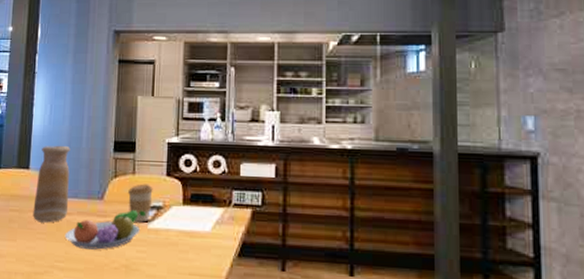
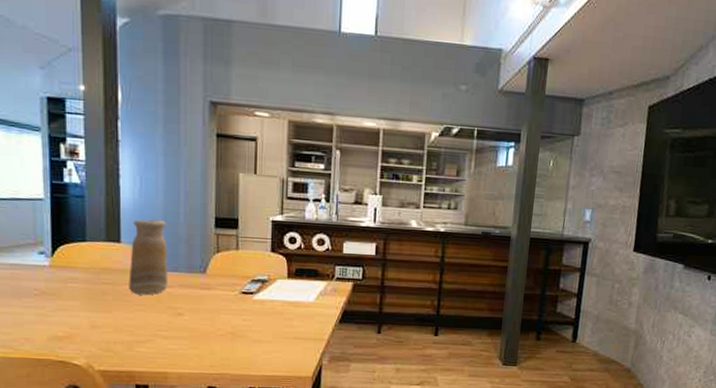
fruit bowl: present [64,210,146,250] -> none [166,283,250,320]
coffee cup: present [127,184,153,222] -> none [231,259,257,294]

